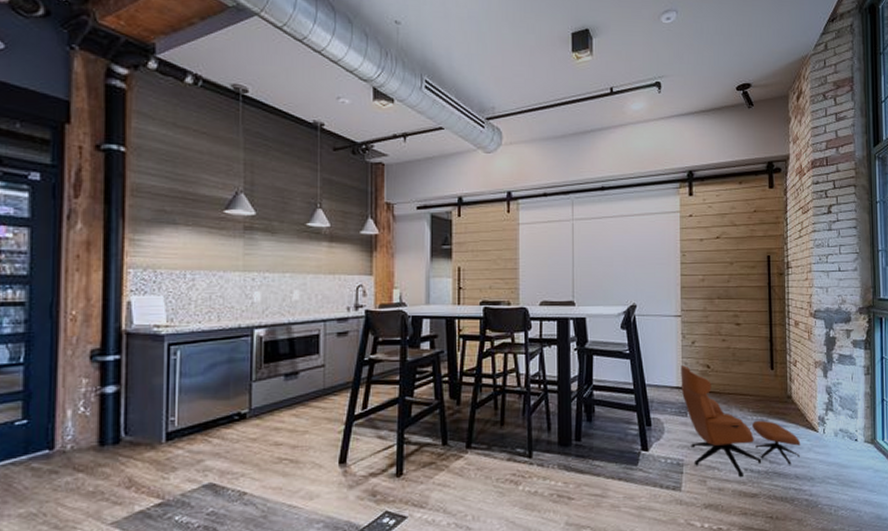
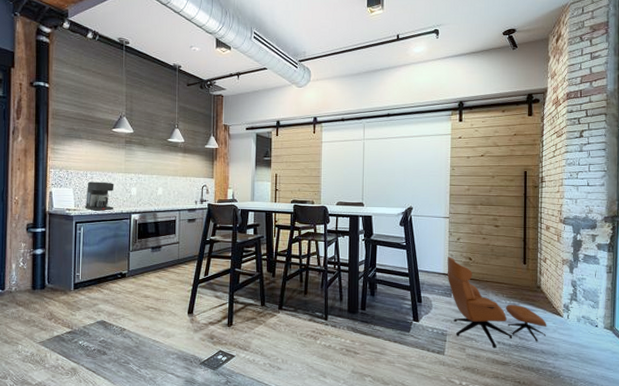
coffee maker: none [182,284,228,327] -> present [84,181,114,211]

